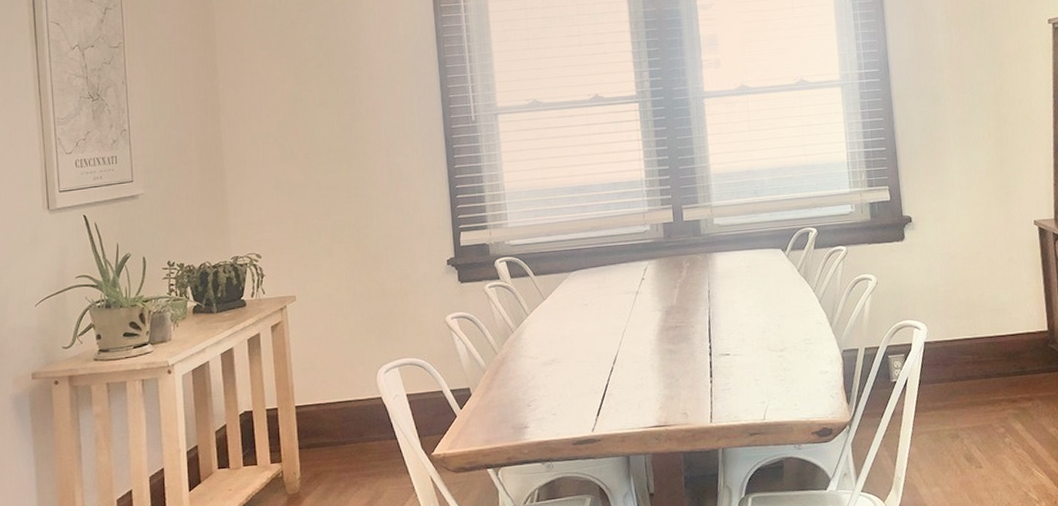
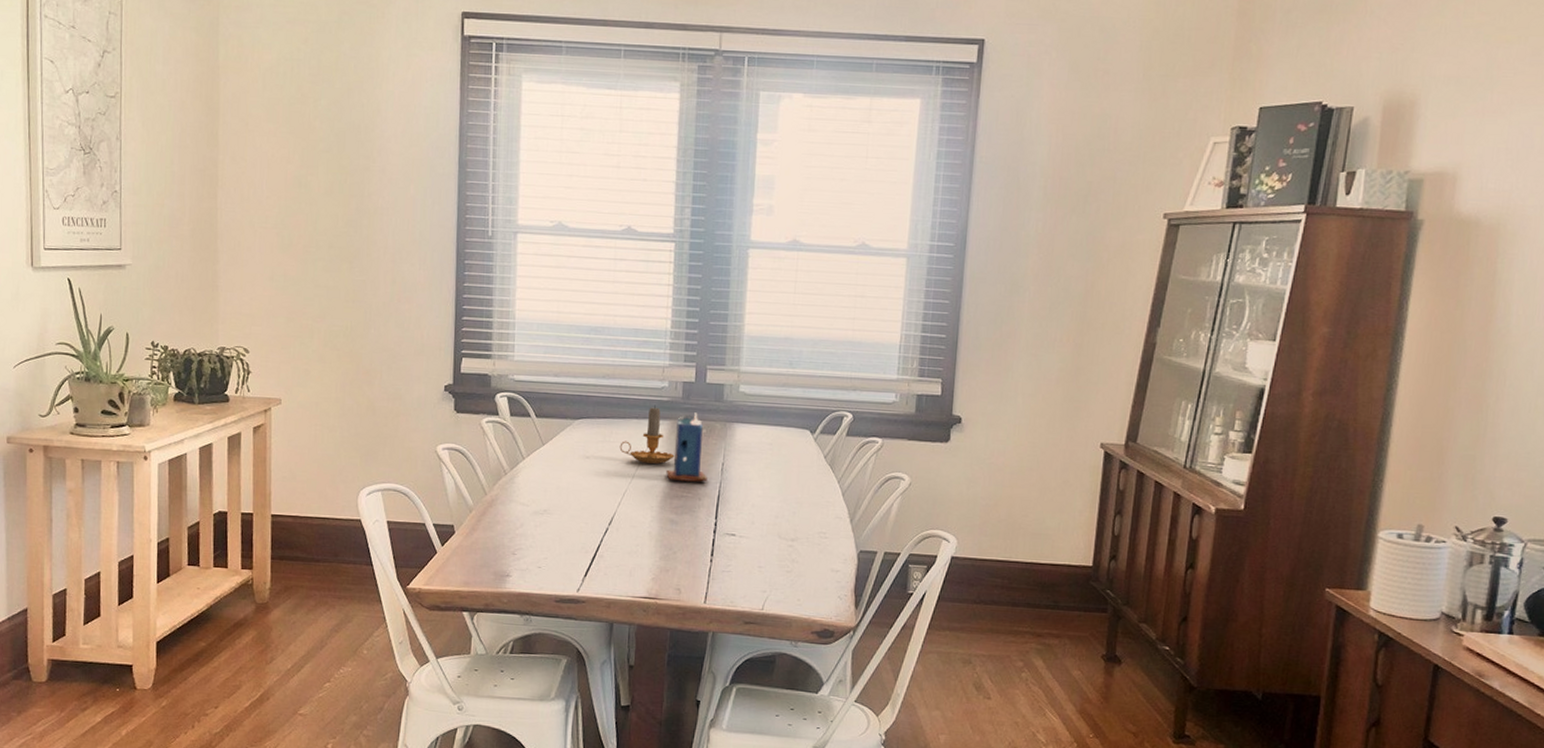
candle: none [613,247,665,302] -> present [619,405,675,465]
candle: none [659,249,697,314] -> present [666,412,708,482]

